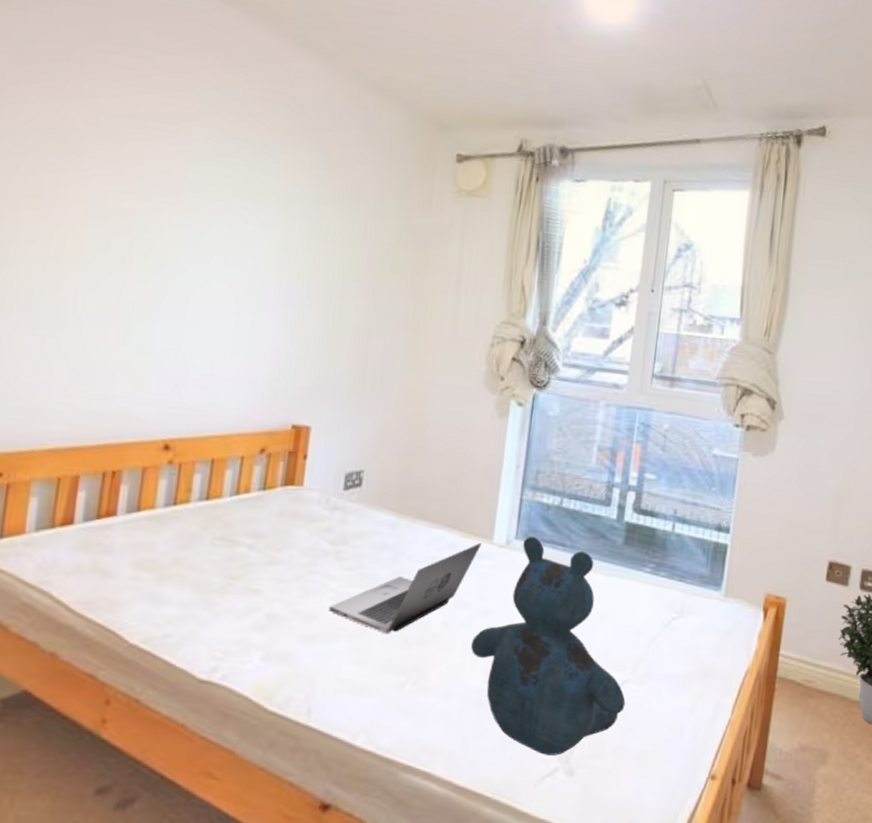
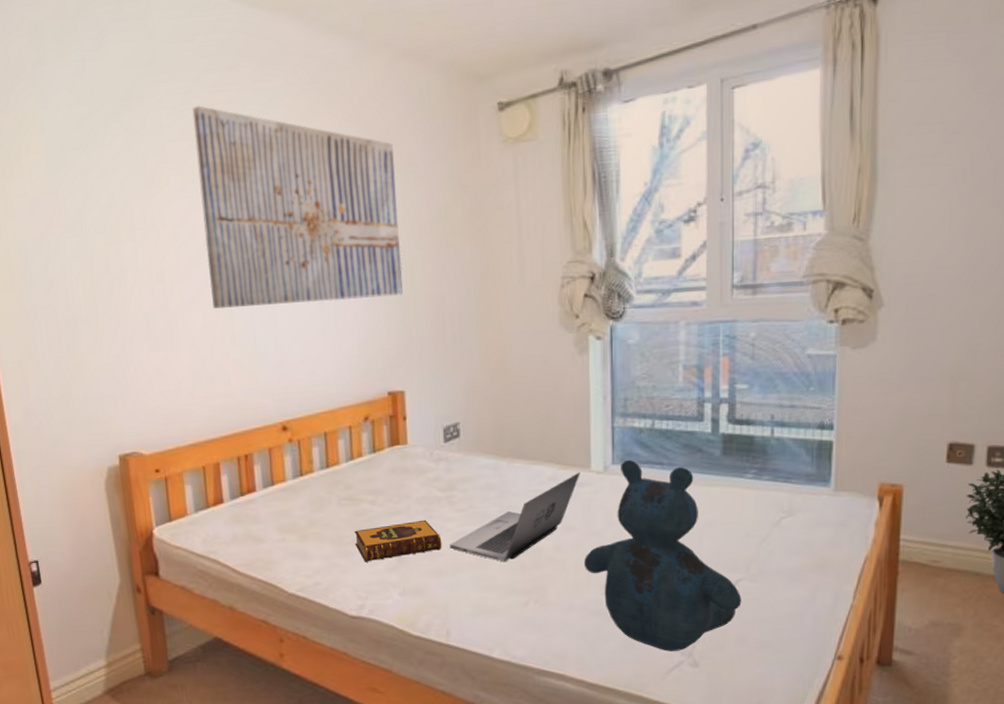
wall art: none [113,85,345,324] -> present [192,105,403,309]
hardback book: none [221,574,322,616] -> present [355,520,442,562]

